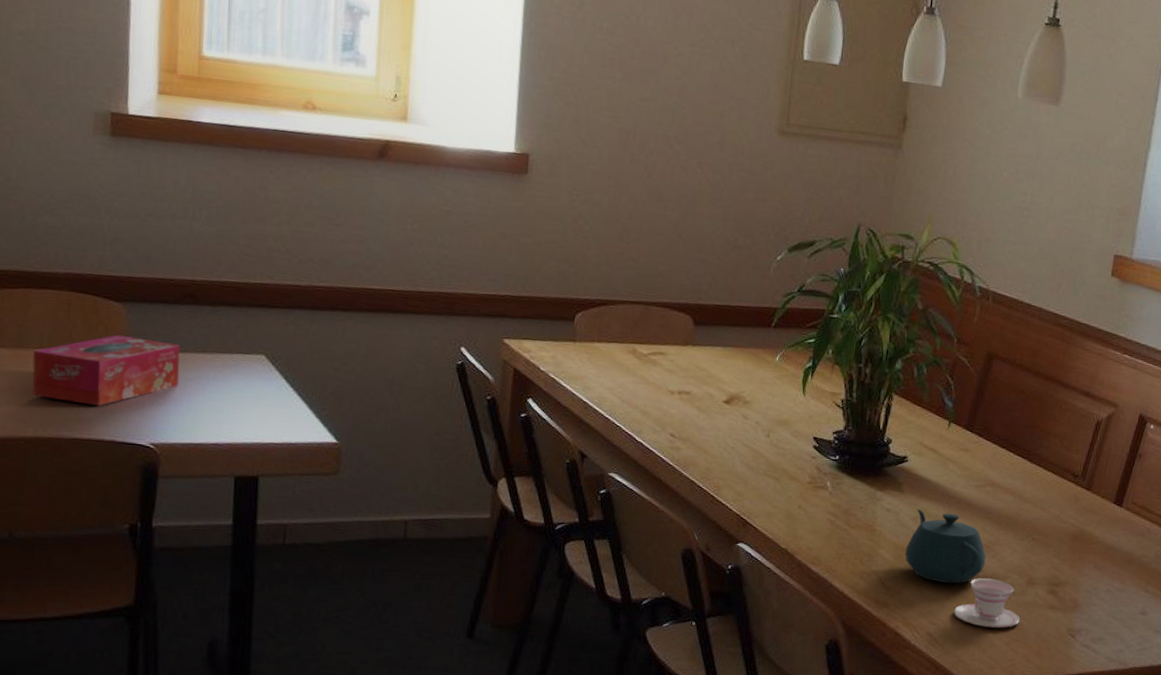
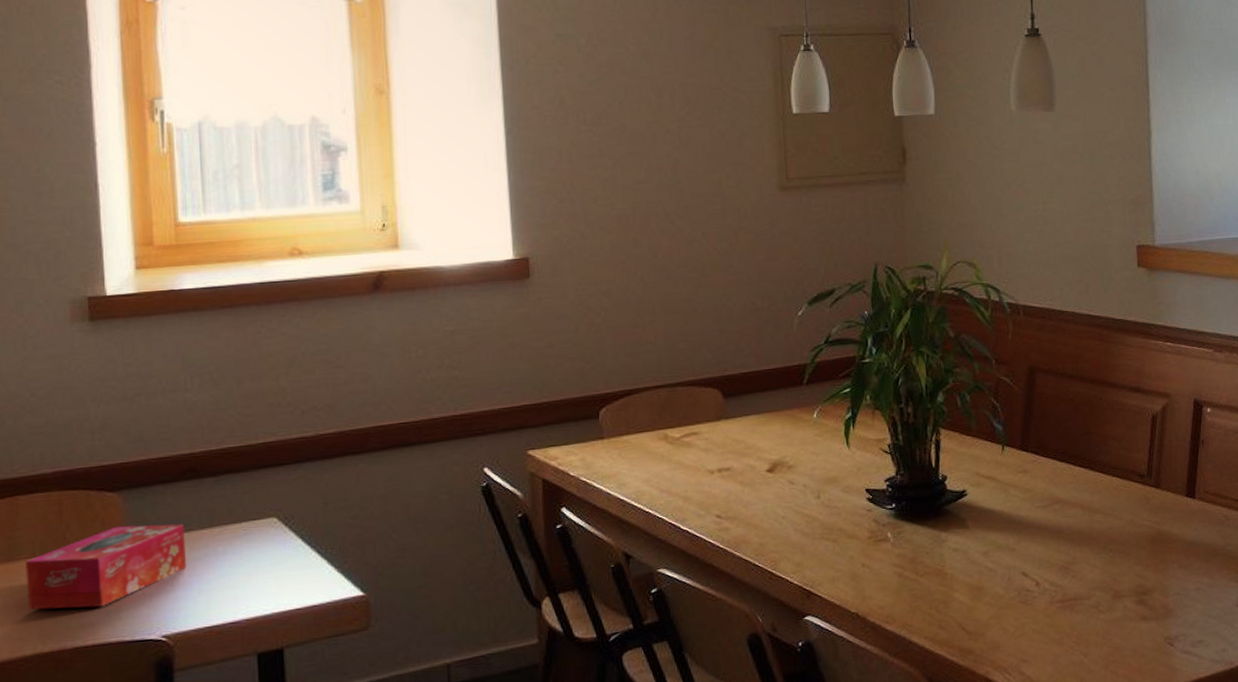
teapot: present [905,509,986,584] -> none [981,540,1067,616]
teacup: present [954,578,1021,628] -> none [1043,600,1114,654]

